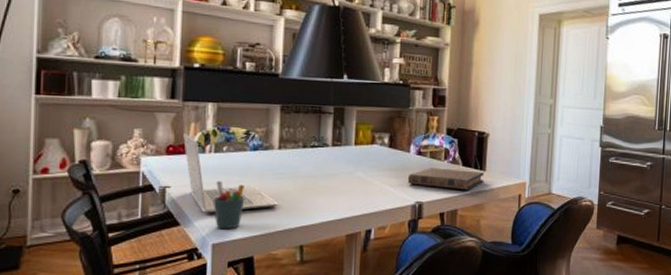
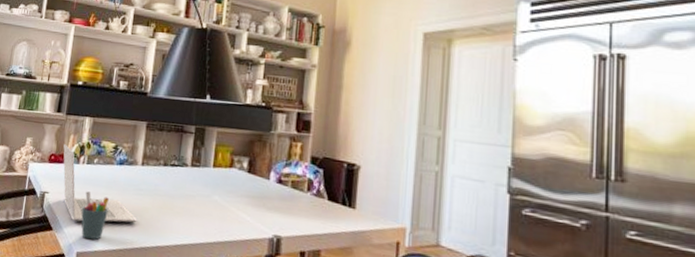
book: present [407,168,485,190] -> none [265,198,354,229]

